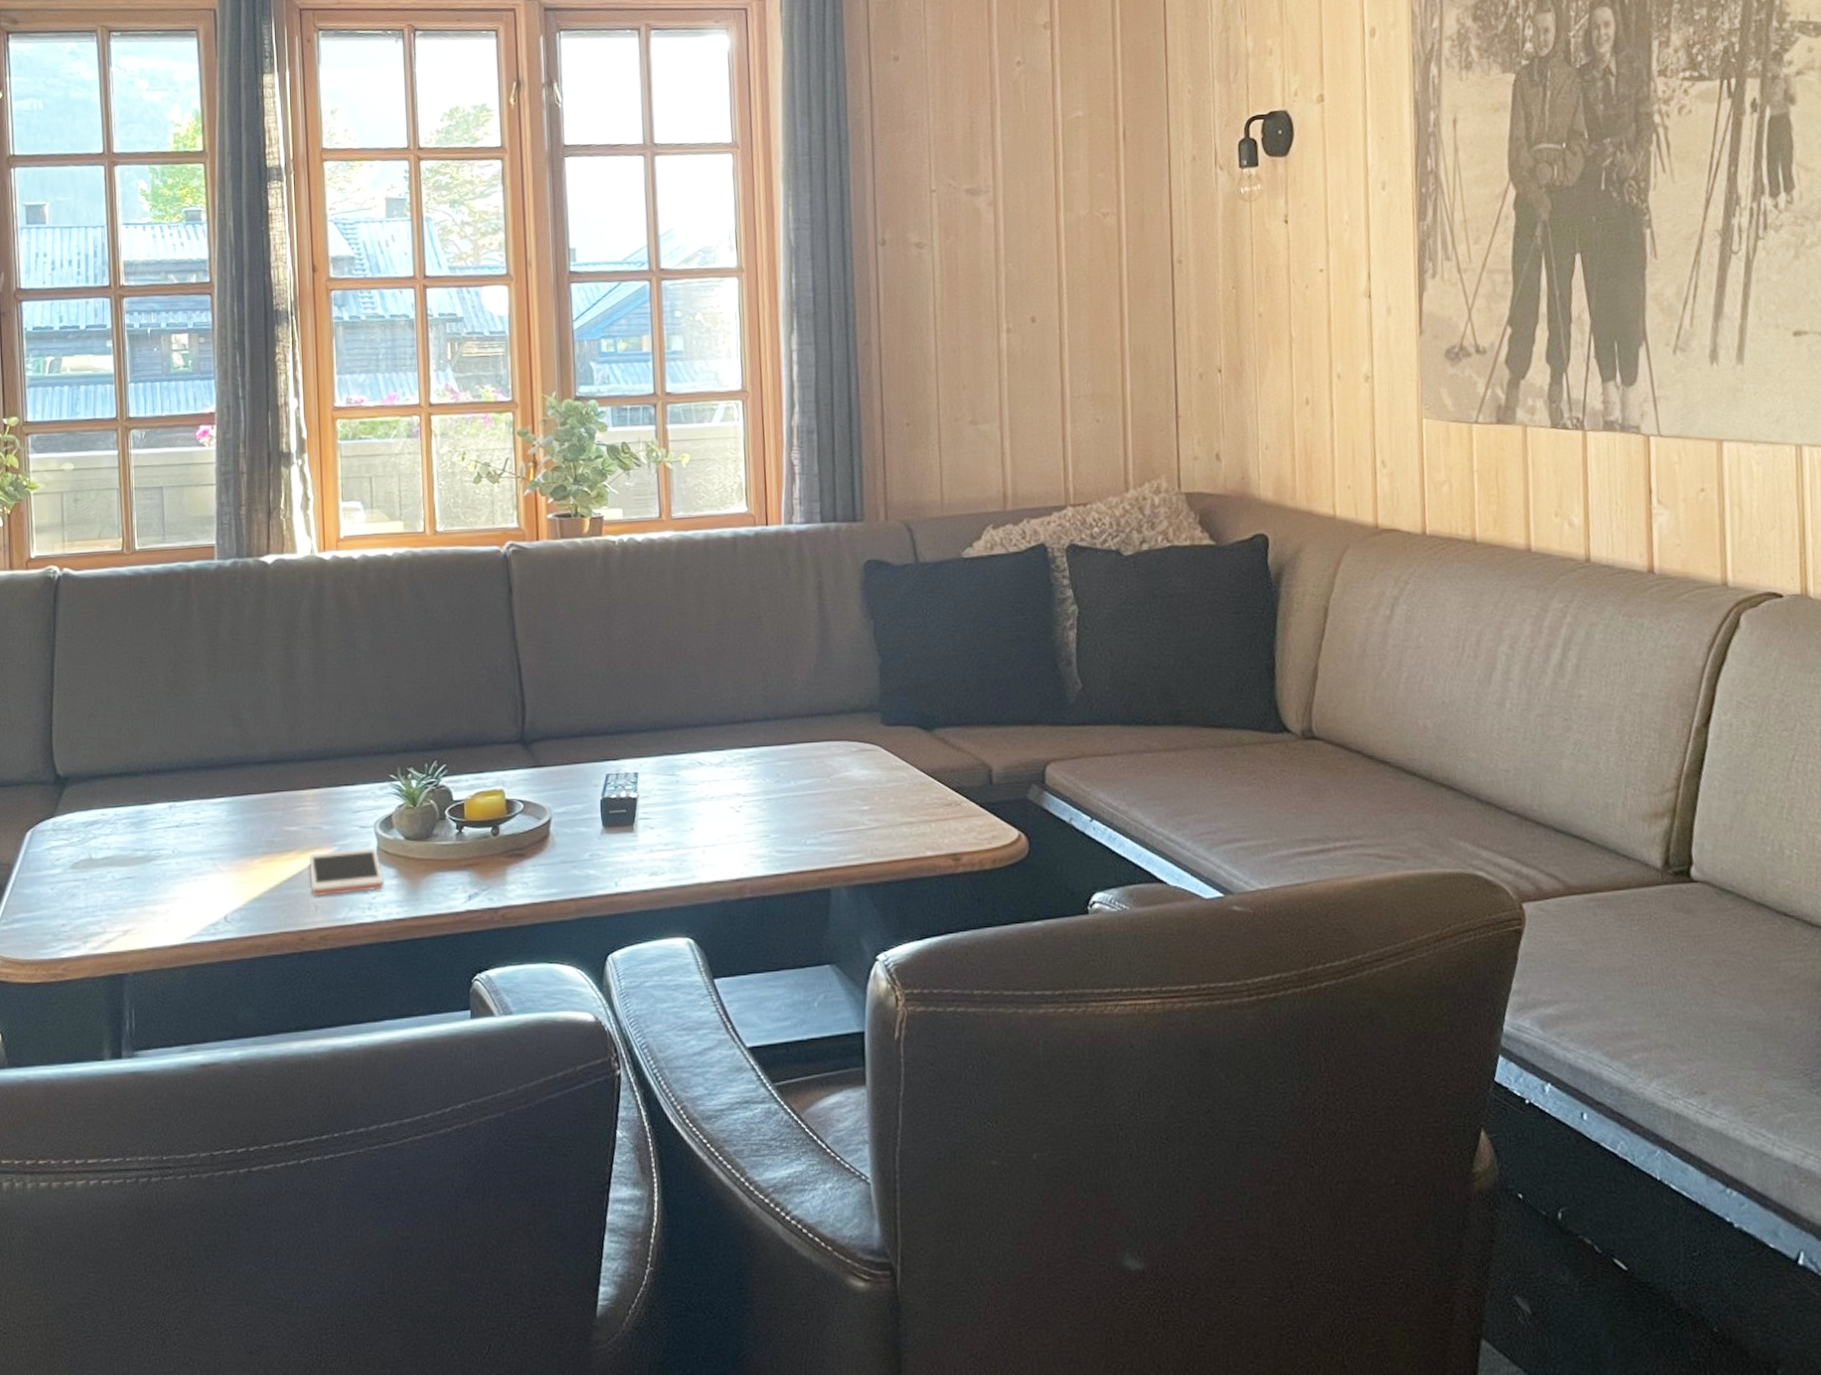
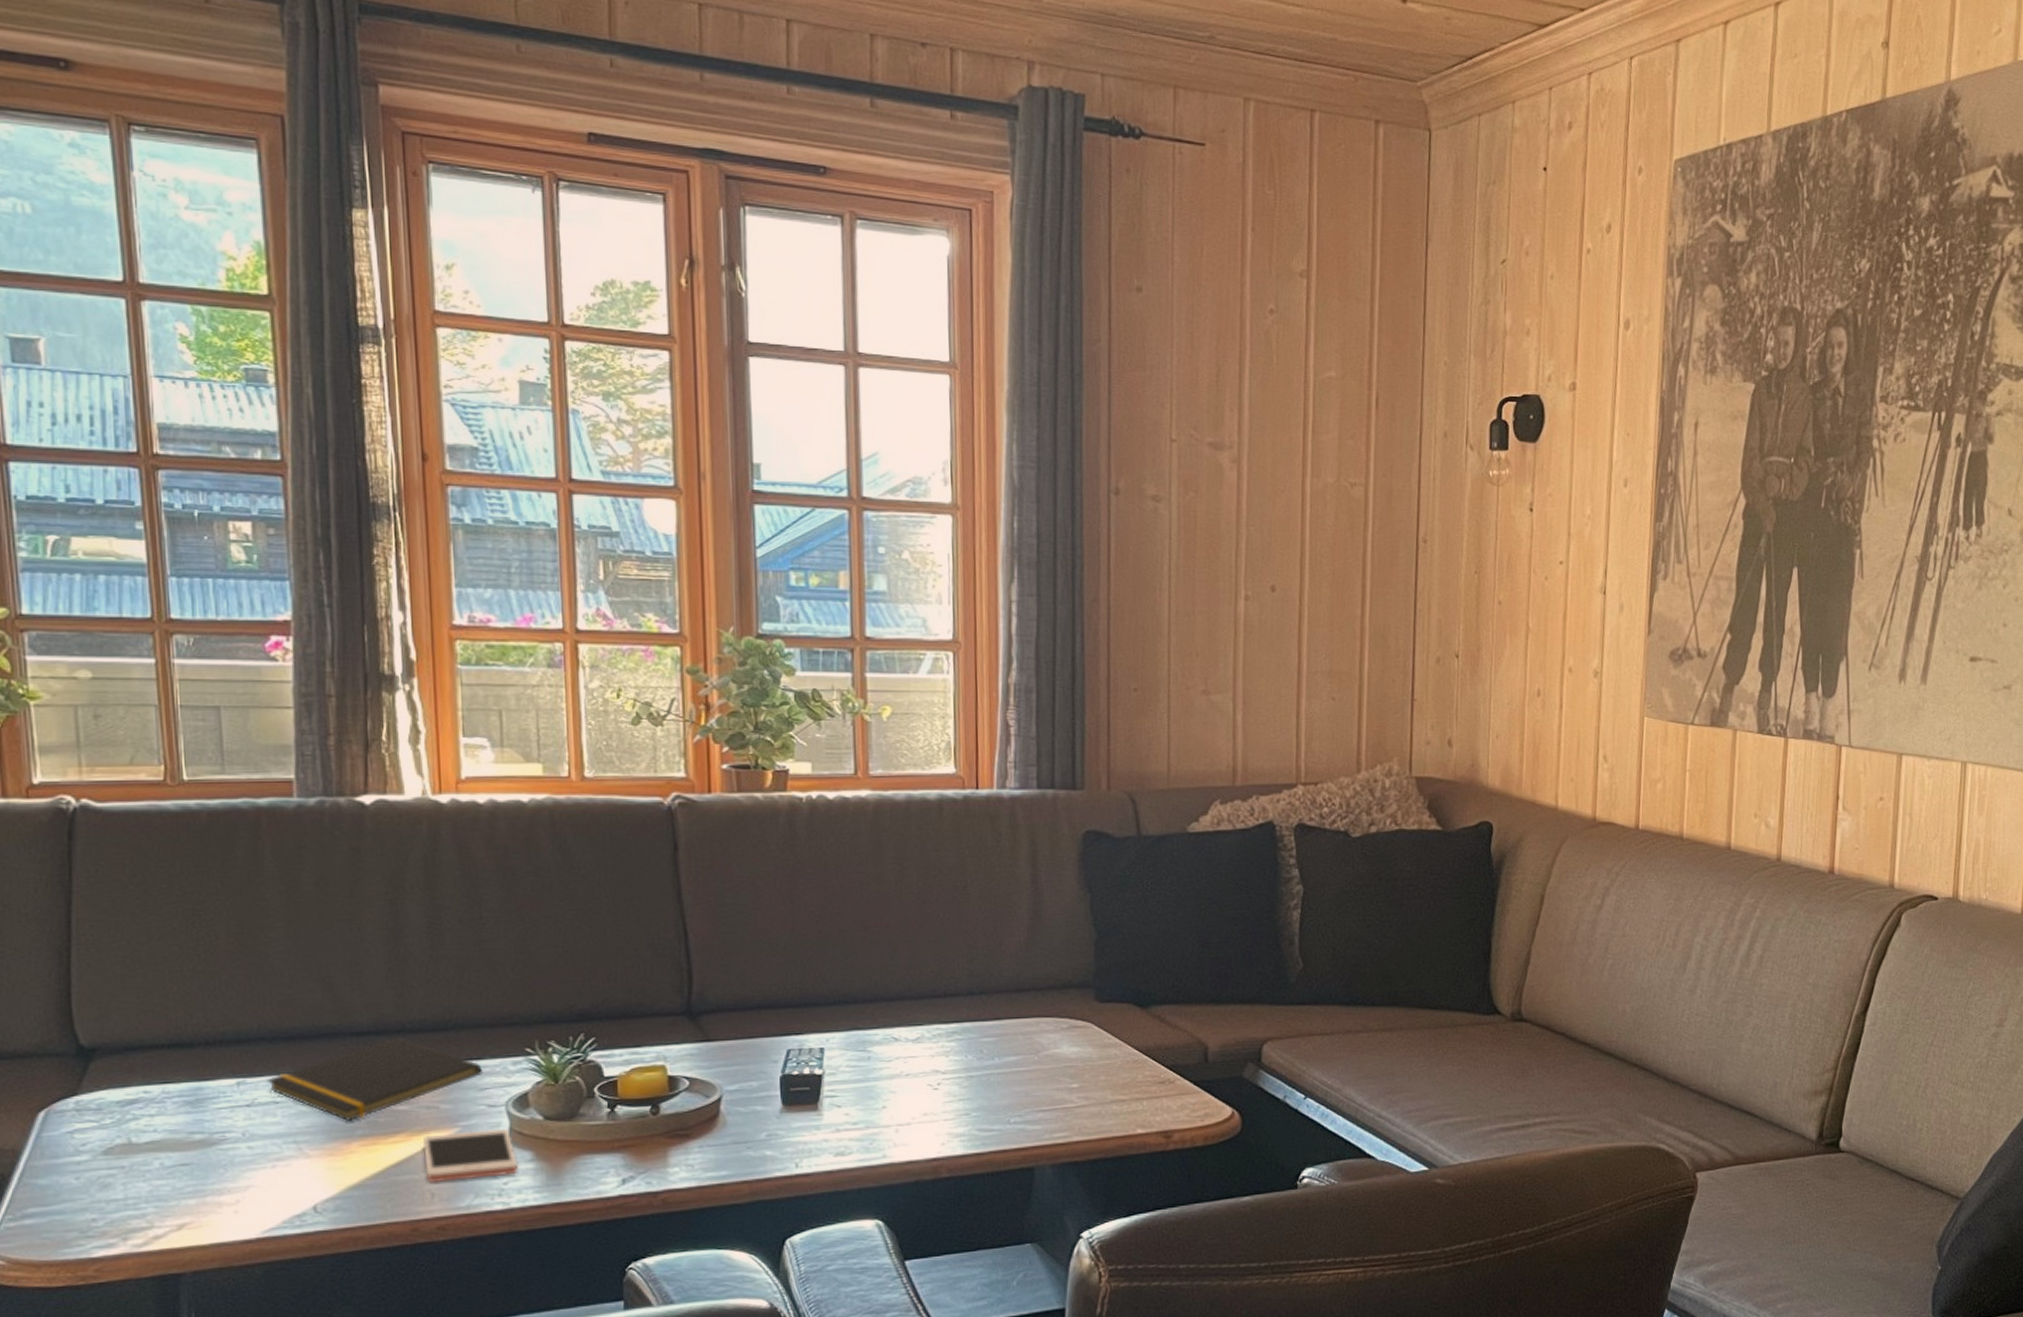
notepad: none [191,765,356,840] -> present [266,1037,483,1121]

